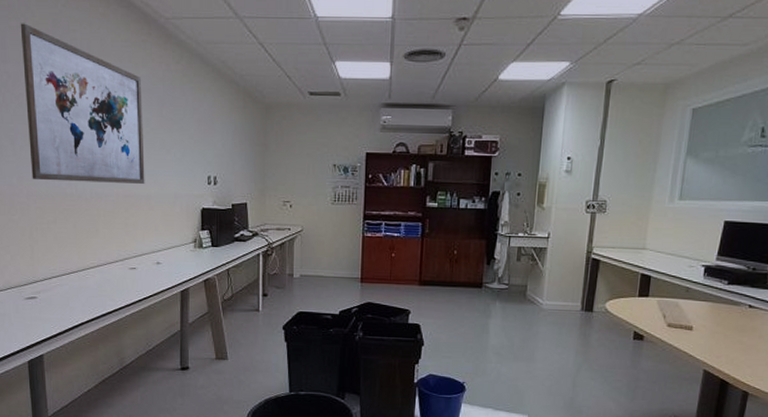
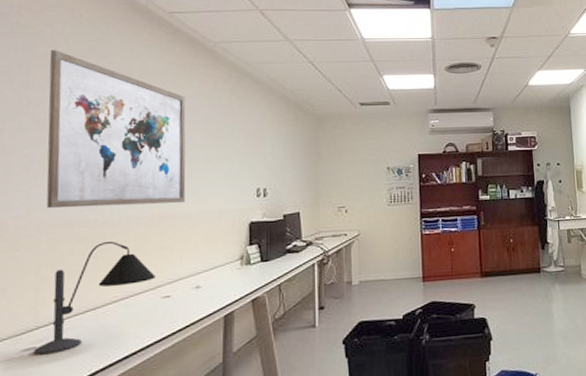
desk lamp: none [35,215,123,304] -> present [34,242,155,355]

